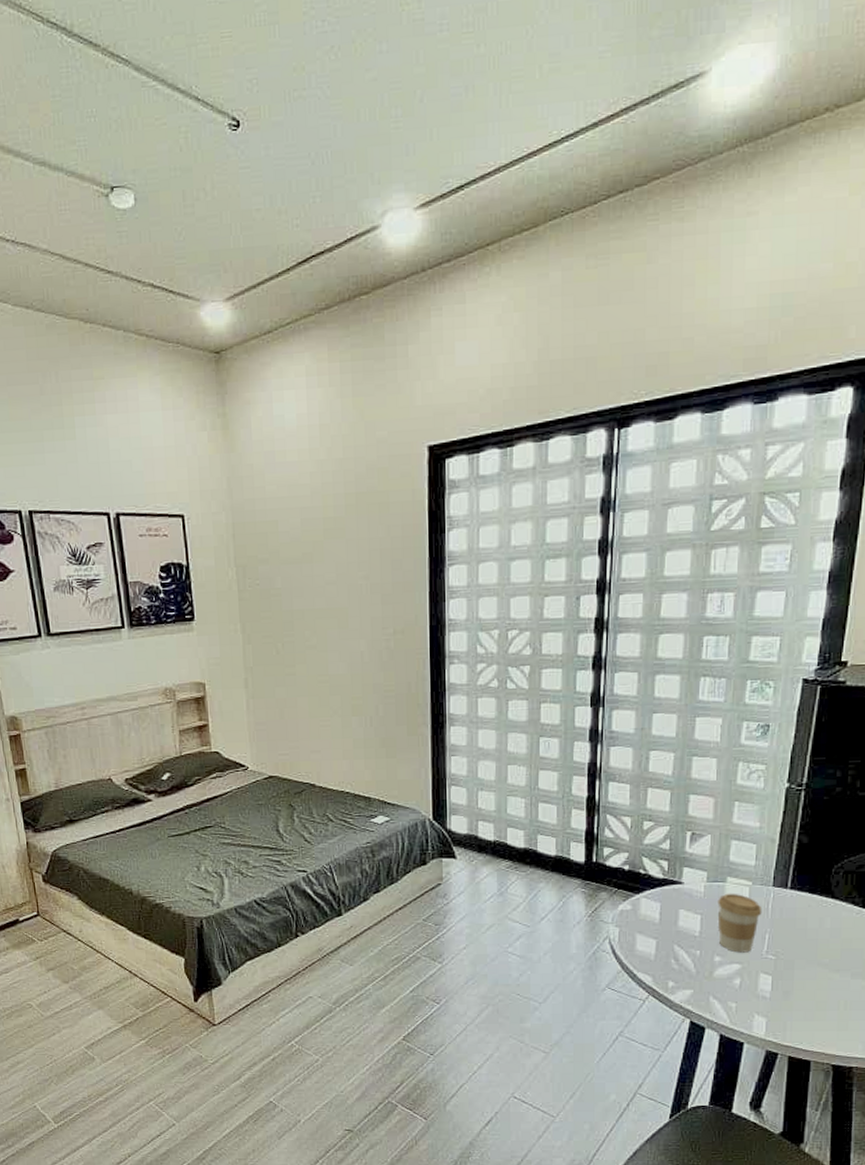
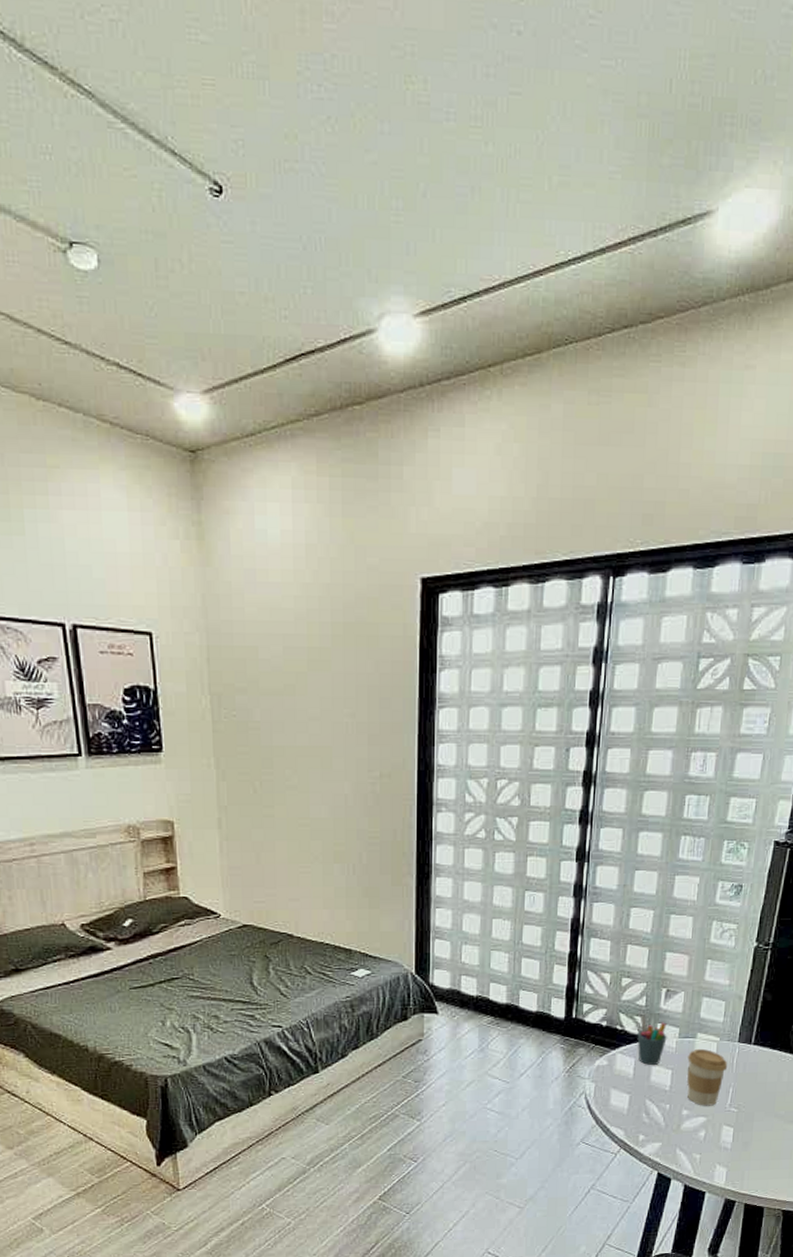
pen holder: none [662,858,694,910] -> present [637,1015,667,1065]

